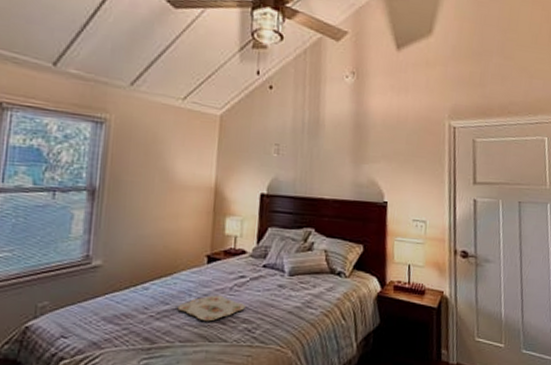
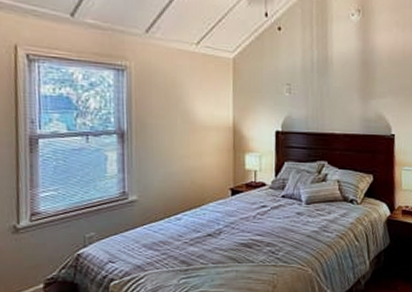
serving tray: present [177,295,245,322] -> none [208,223,268,246]

